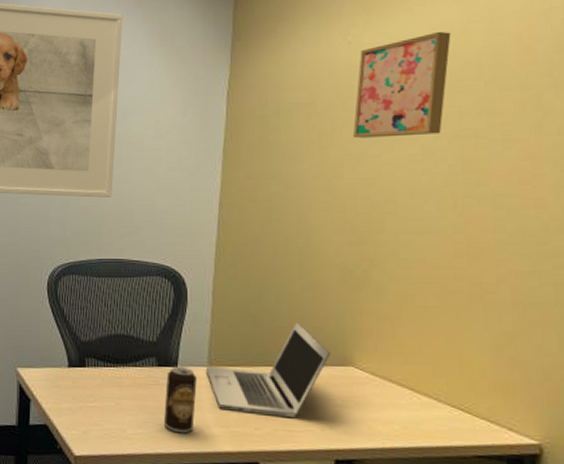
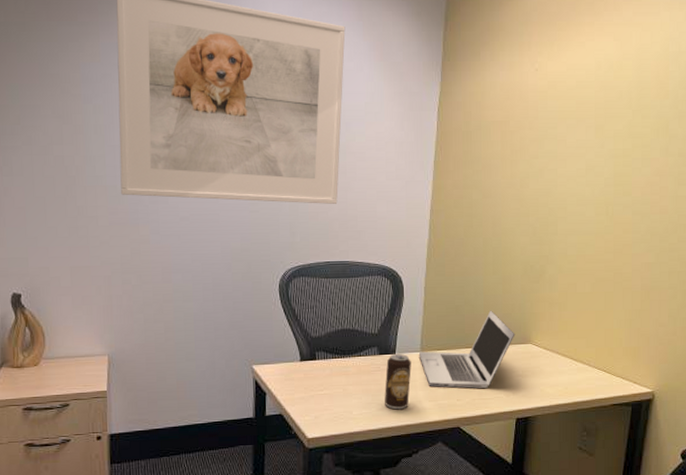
wall art: present [353,31,451,138] -> none [537,65,611,154]

